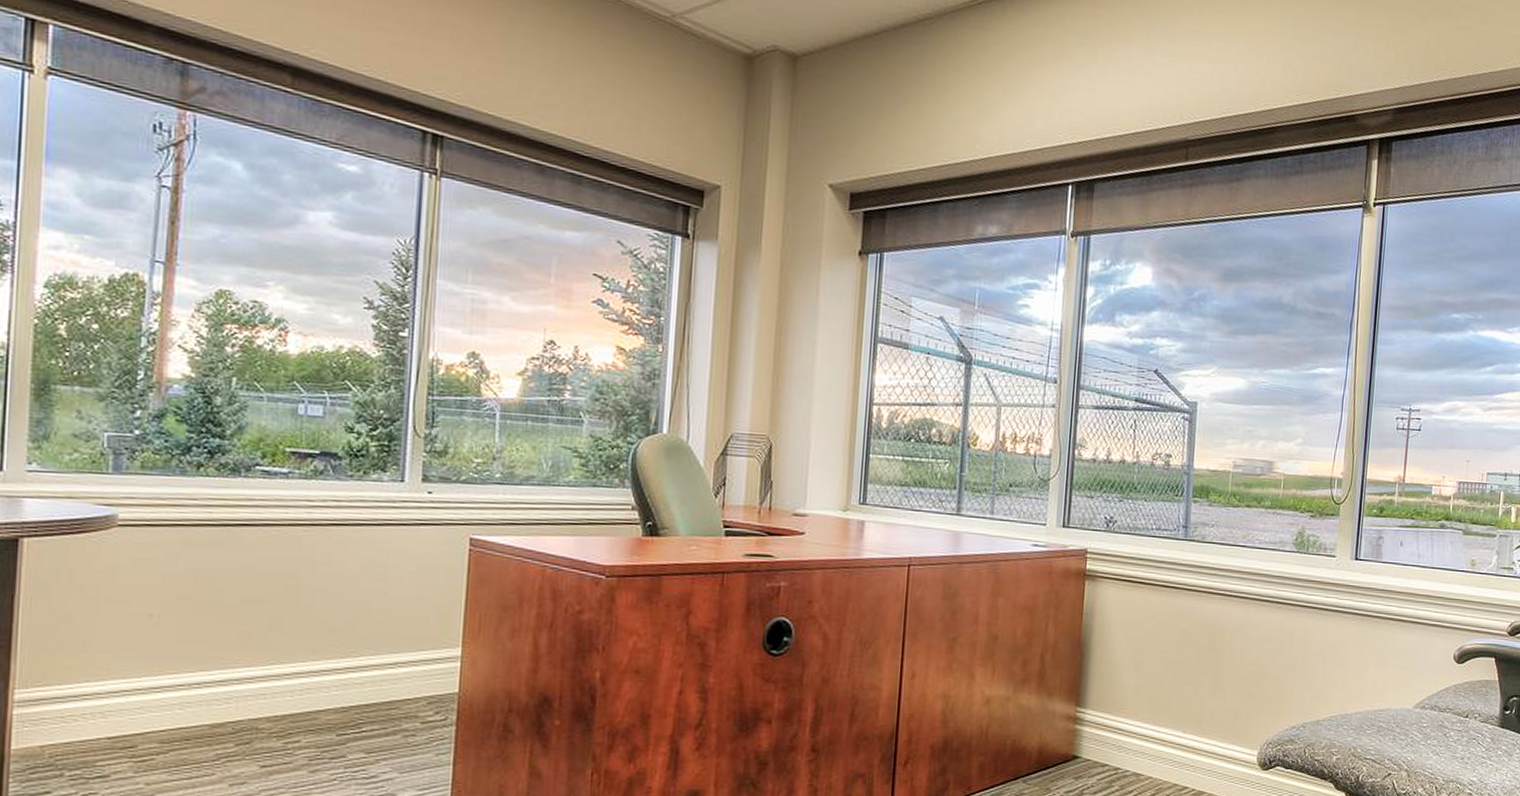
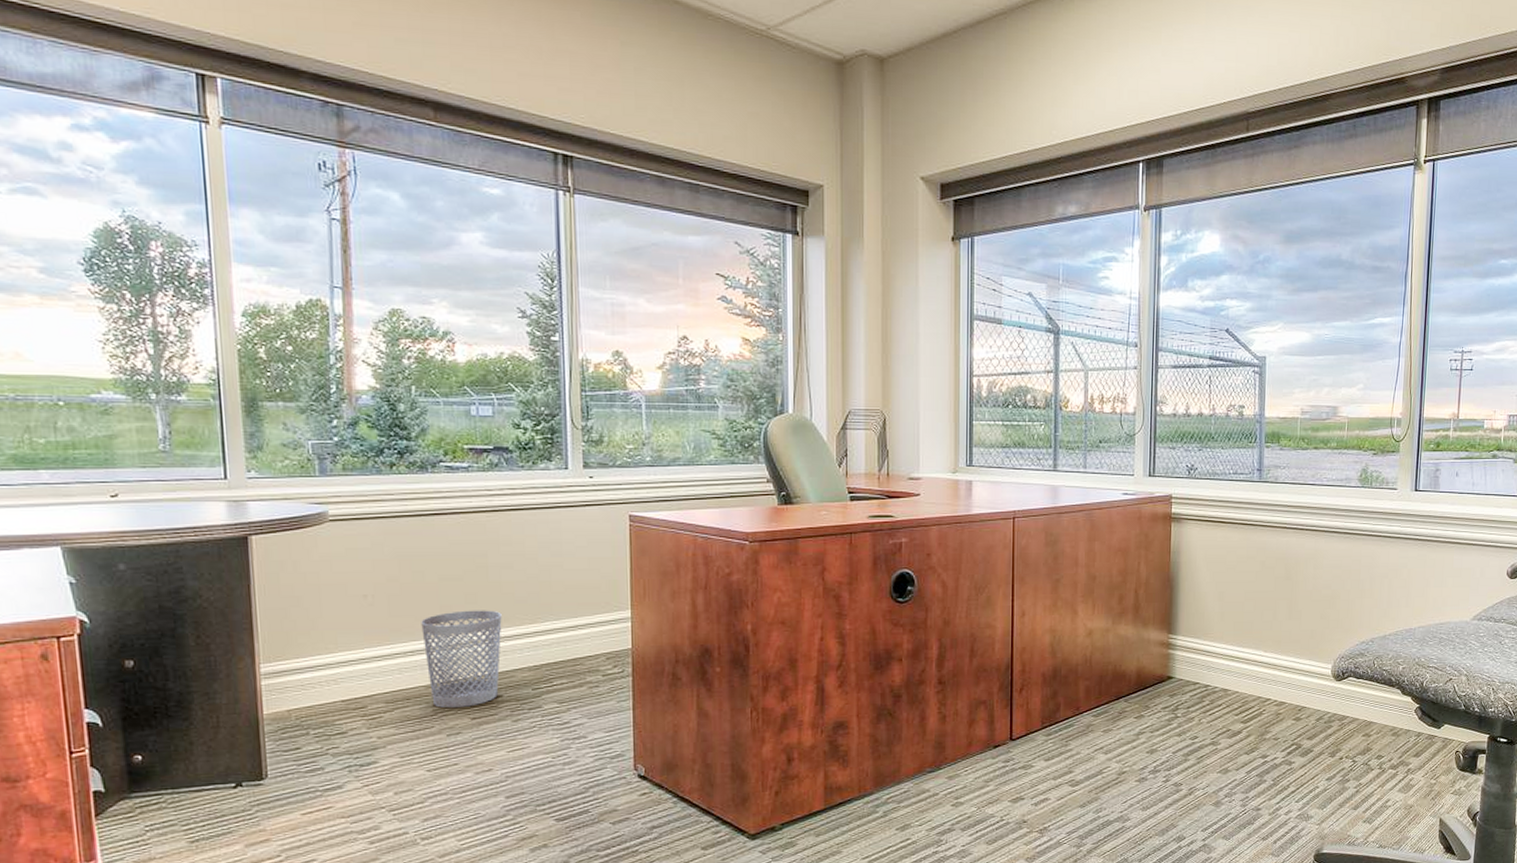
wastebasket: none [212,638,310,754] -> present [421,610,502,709]

